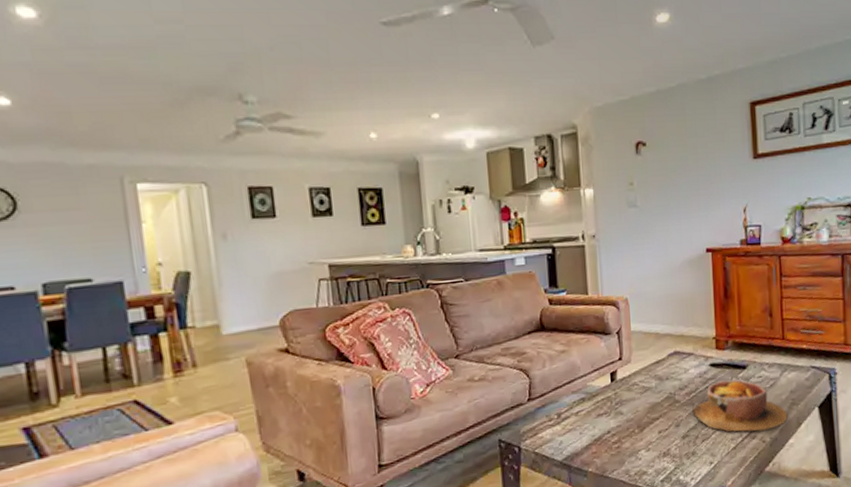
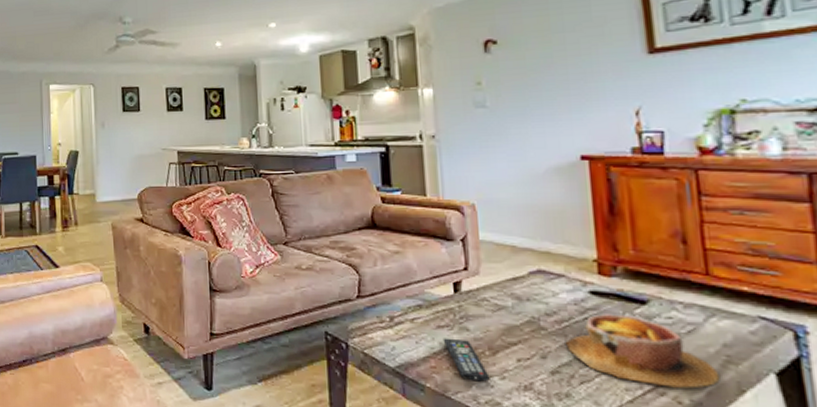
remote control: none [602,423,639,458] -> present [442,338,490,382]

